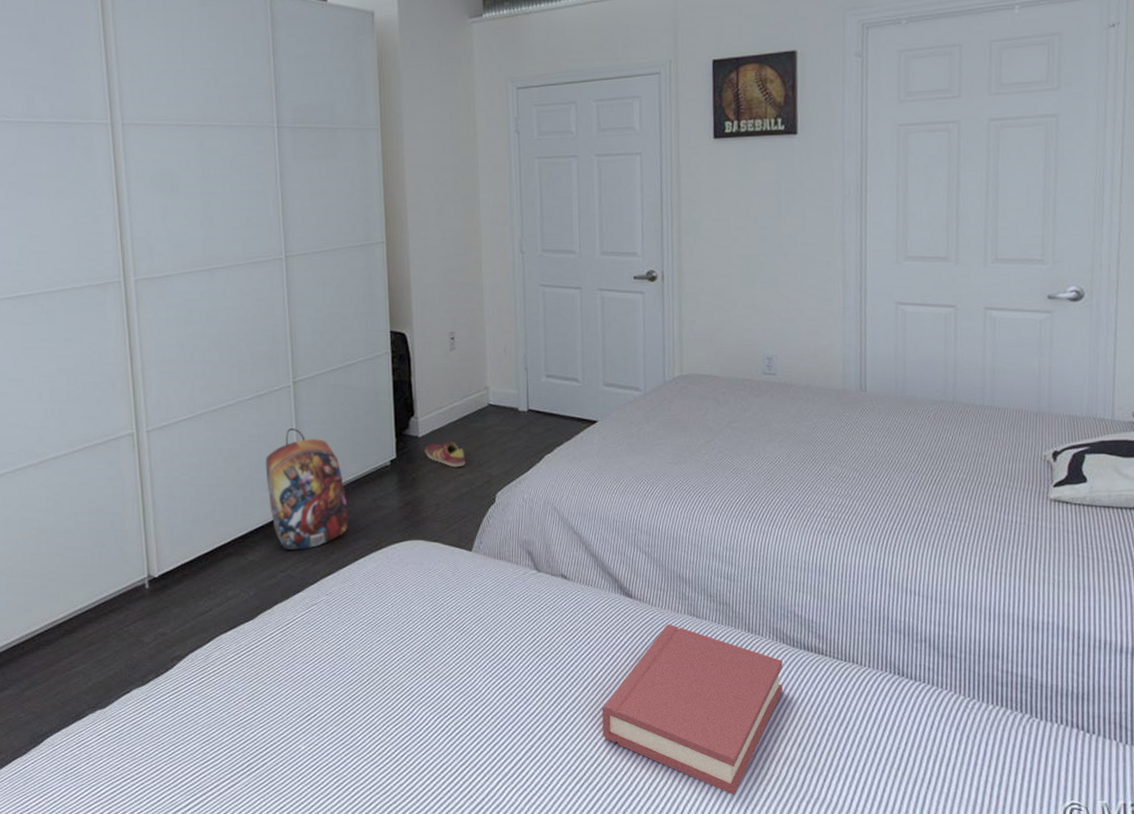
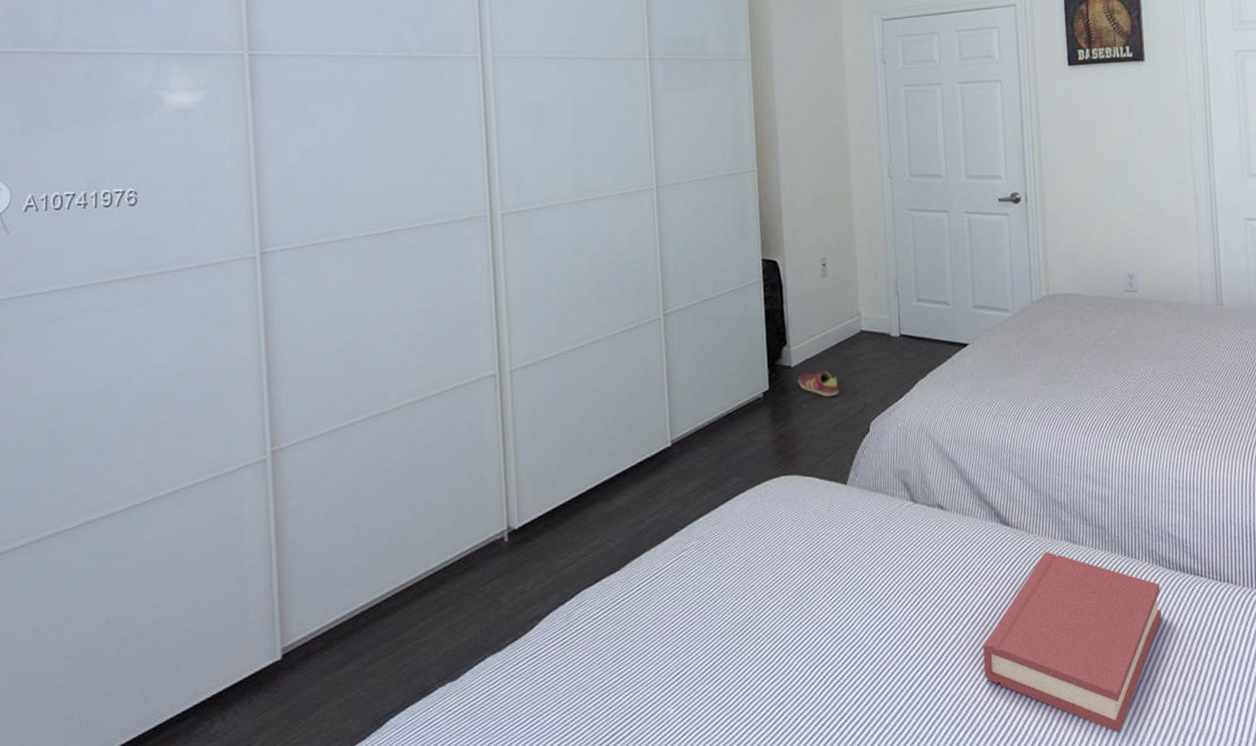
backpack: present [265,428,349,550] -> none [634,362,720,493]

